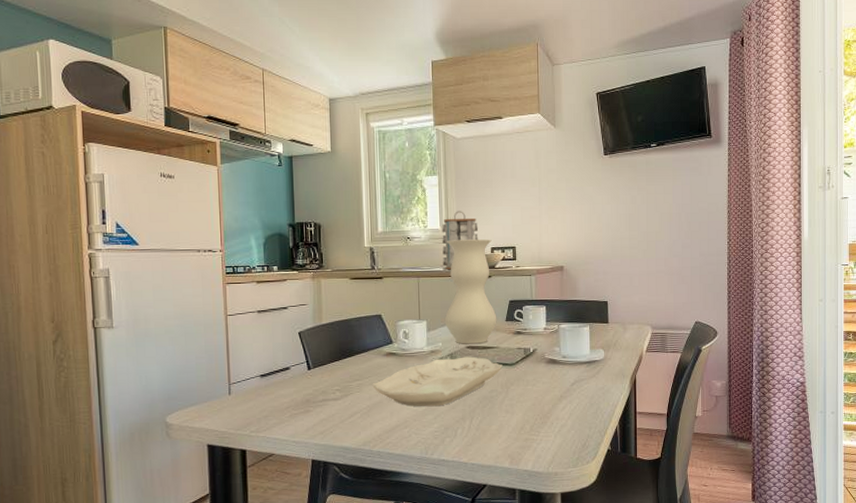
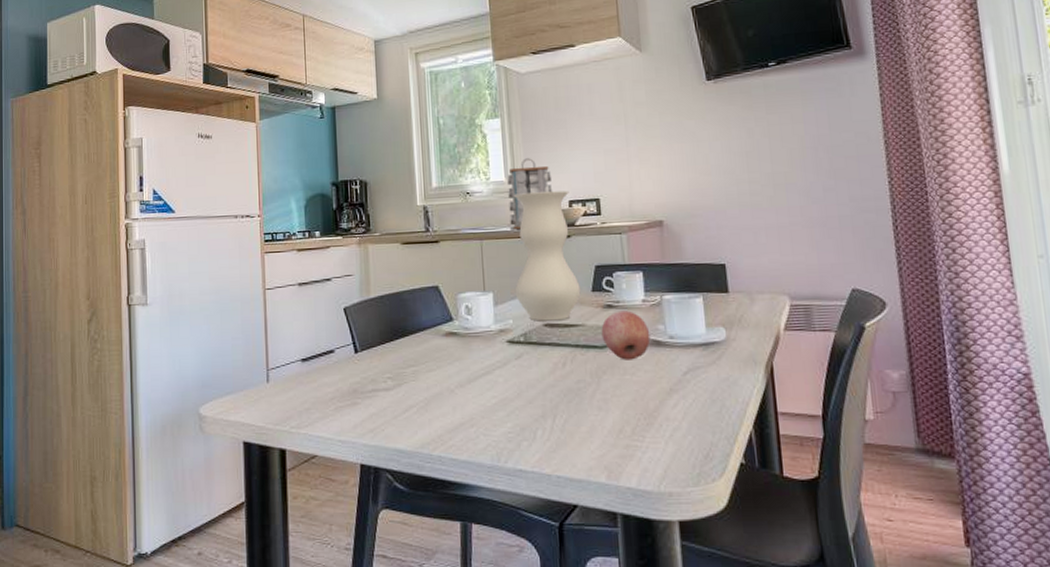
food tray: present [372,356,503,407] -> none [430,337,591,401]
fruit: none [511,336,549,375] -> present [601,310,651,360]

